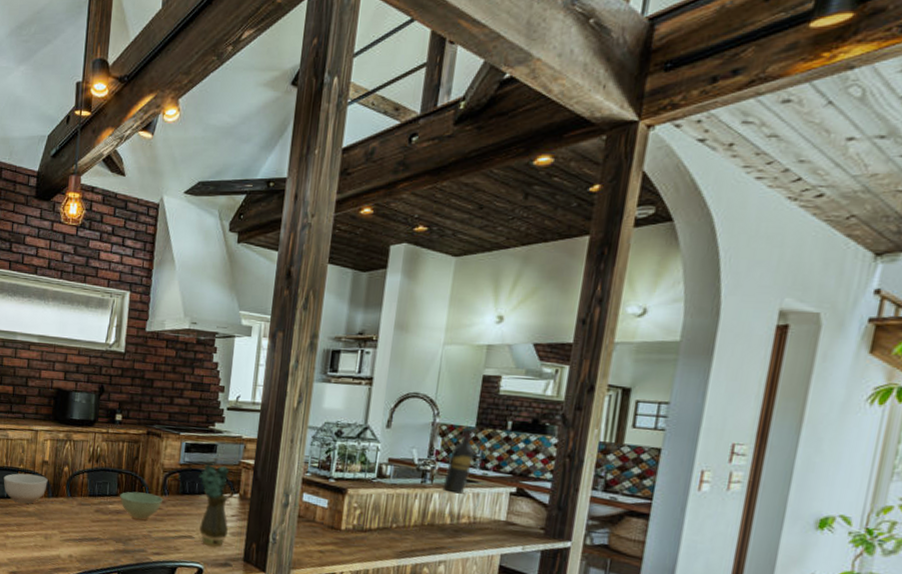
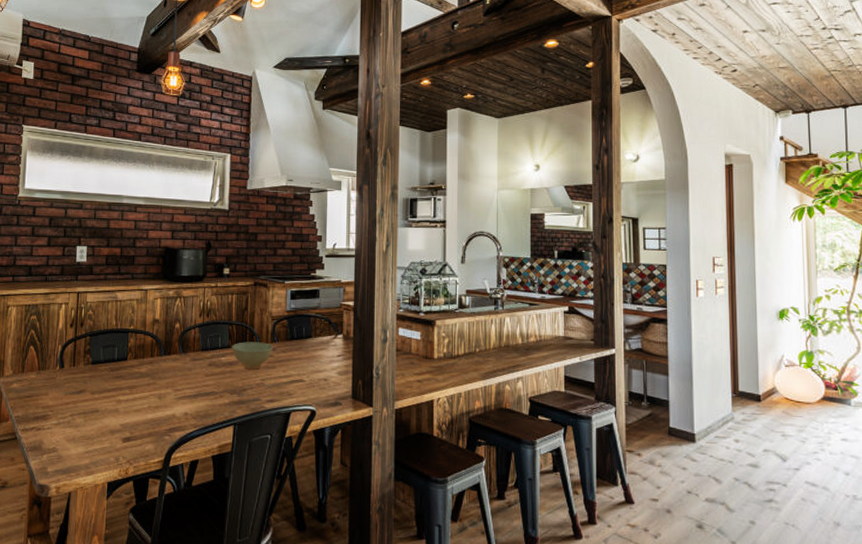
bowl: present [3,473,48,504] -> none [113,334,159,365]
vase: present [198,460,230,548] -> none [305,305,336,388]
wine bottle: present [442,427,475,494] -> none [512,258,533,316]

